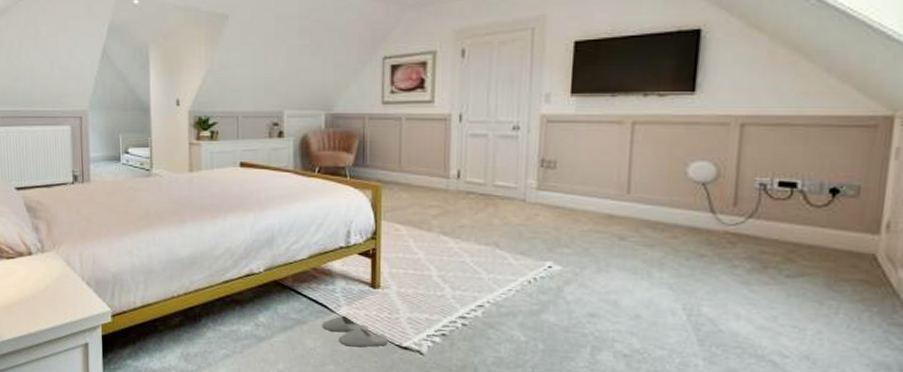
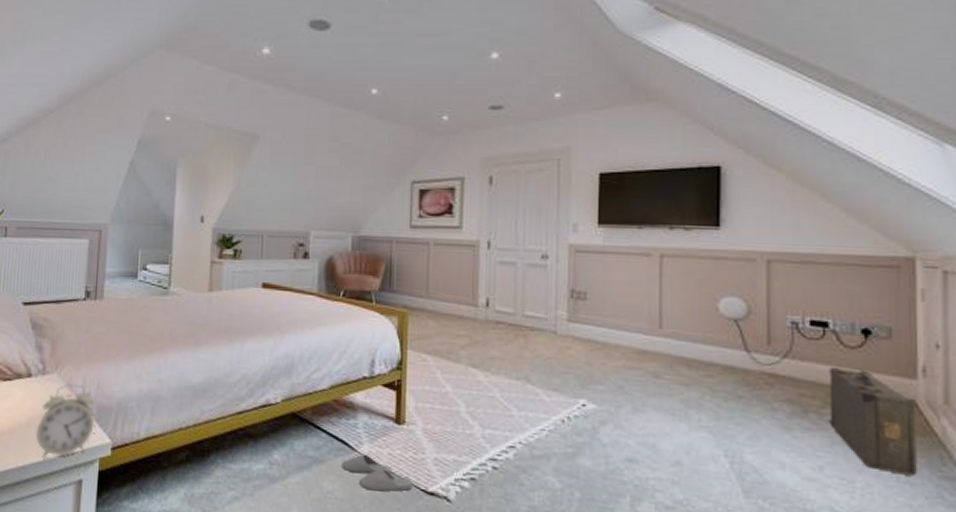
alarm clock: none [42,260,94,325] -> present [35,384,95,458]
suitcase: none [787,225,875,323] -> present [829,366,917,476]

